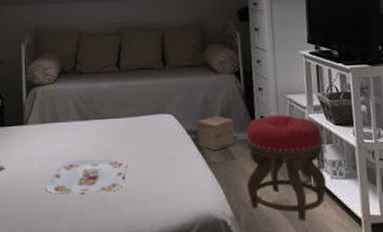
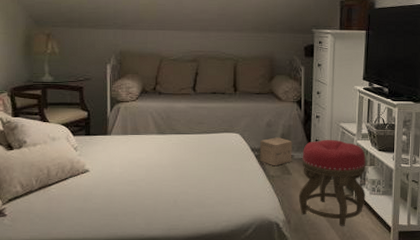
serving tray: present [46,158,129,194] -> none [125,167,199,195]

